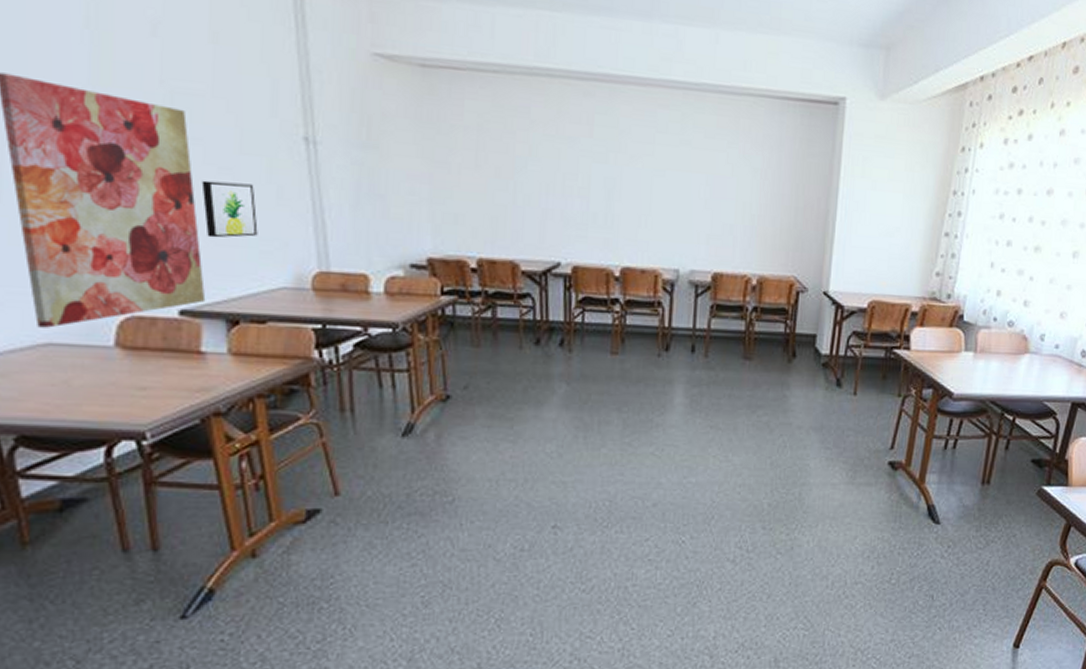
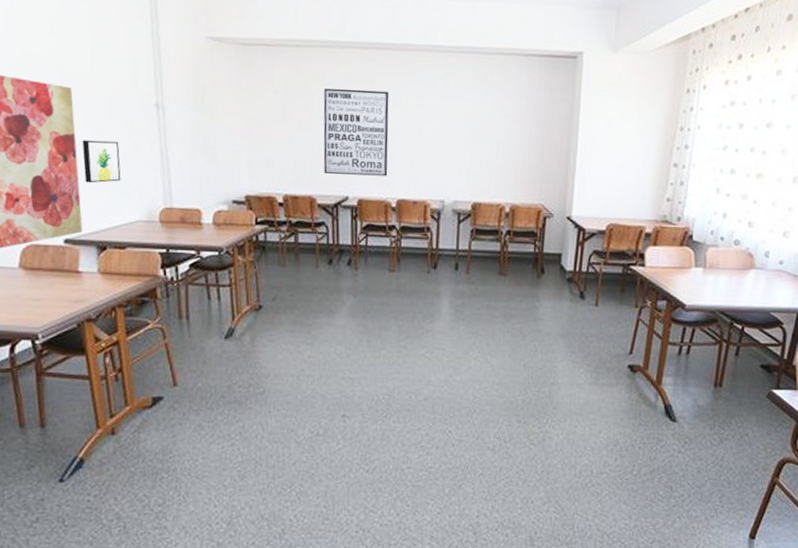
wall art: none [528,127,612,239] -> present [323,88,389,177]

